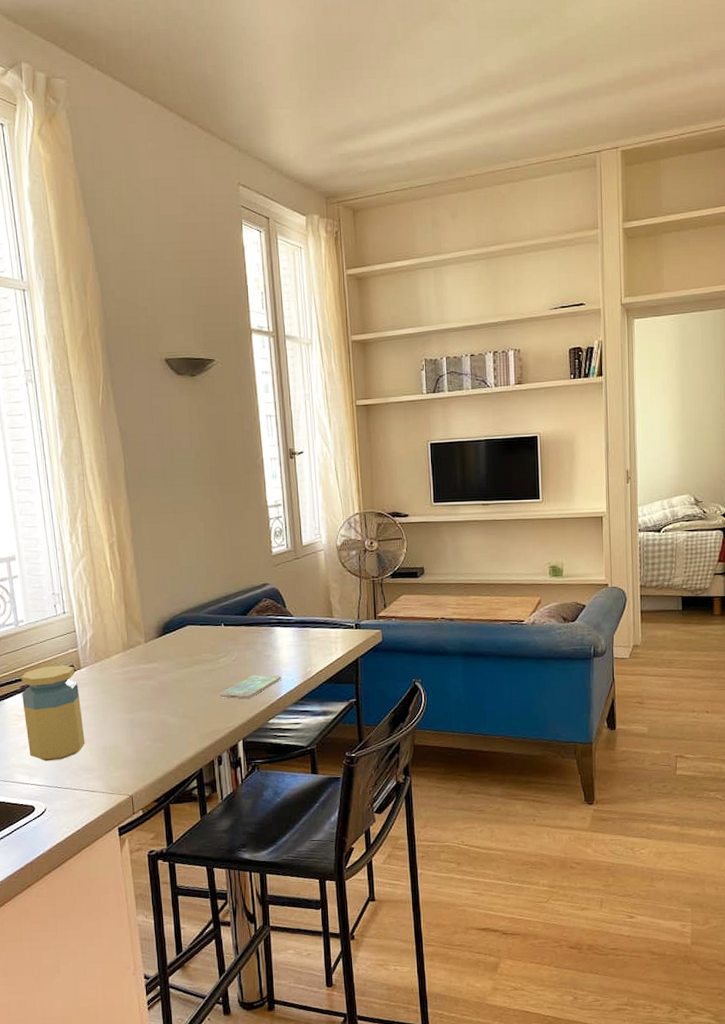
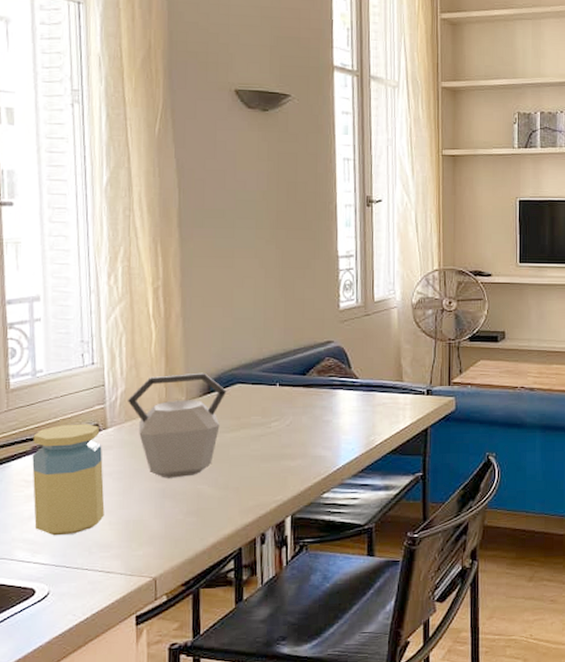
kettle: none [96,616,179,710] -> present [128,372,227,478]
smartphone: present [219,674,282,699] -> none [268,442,341,470]

